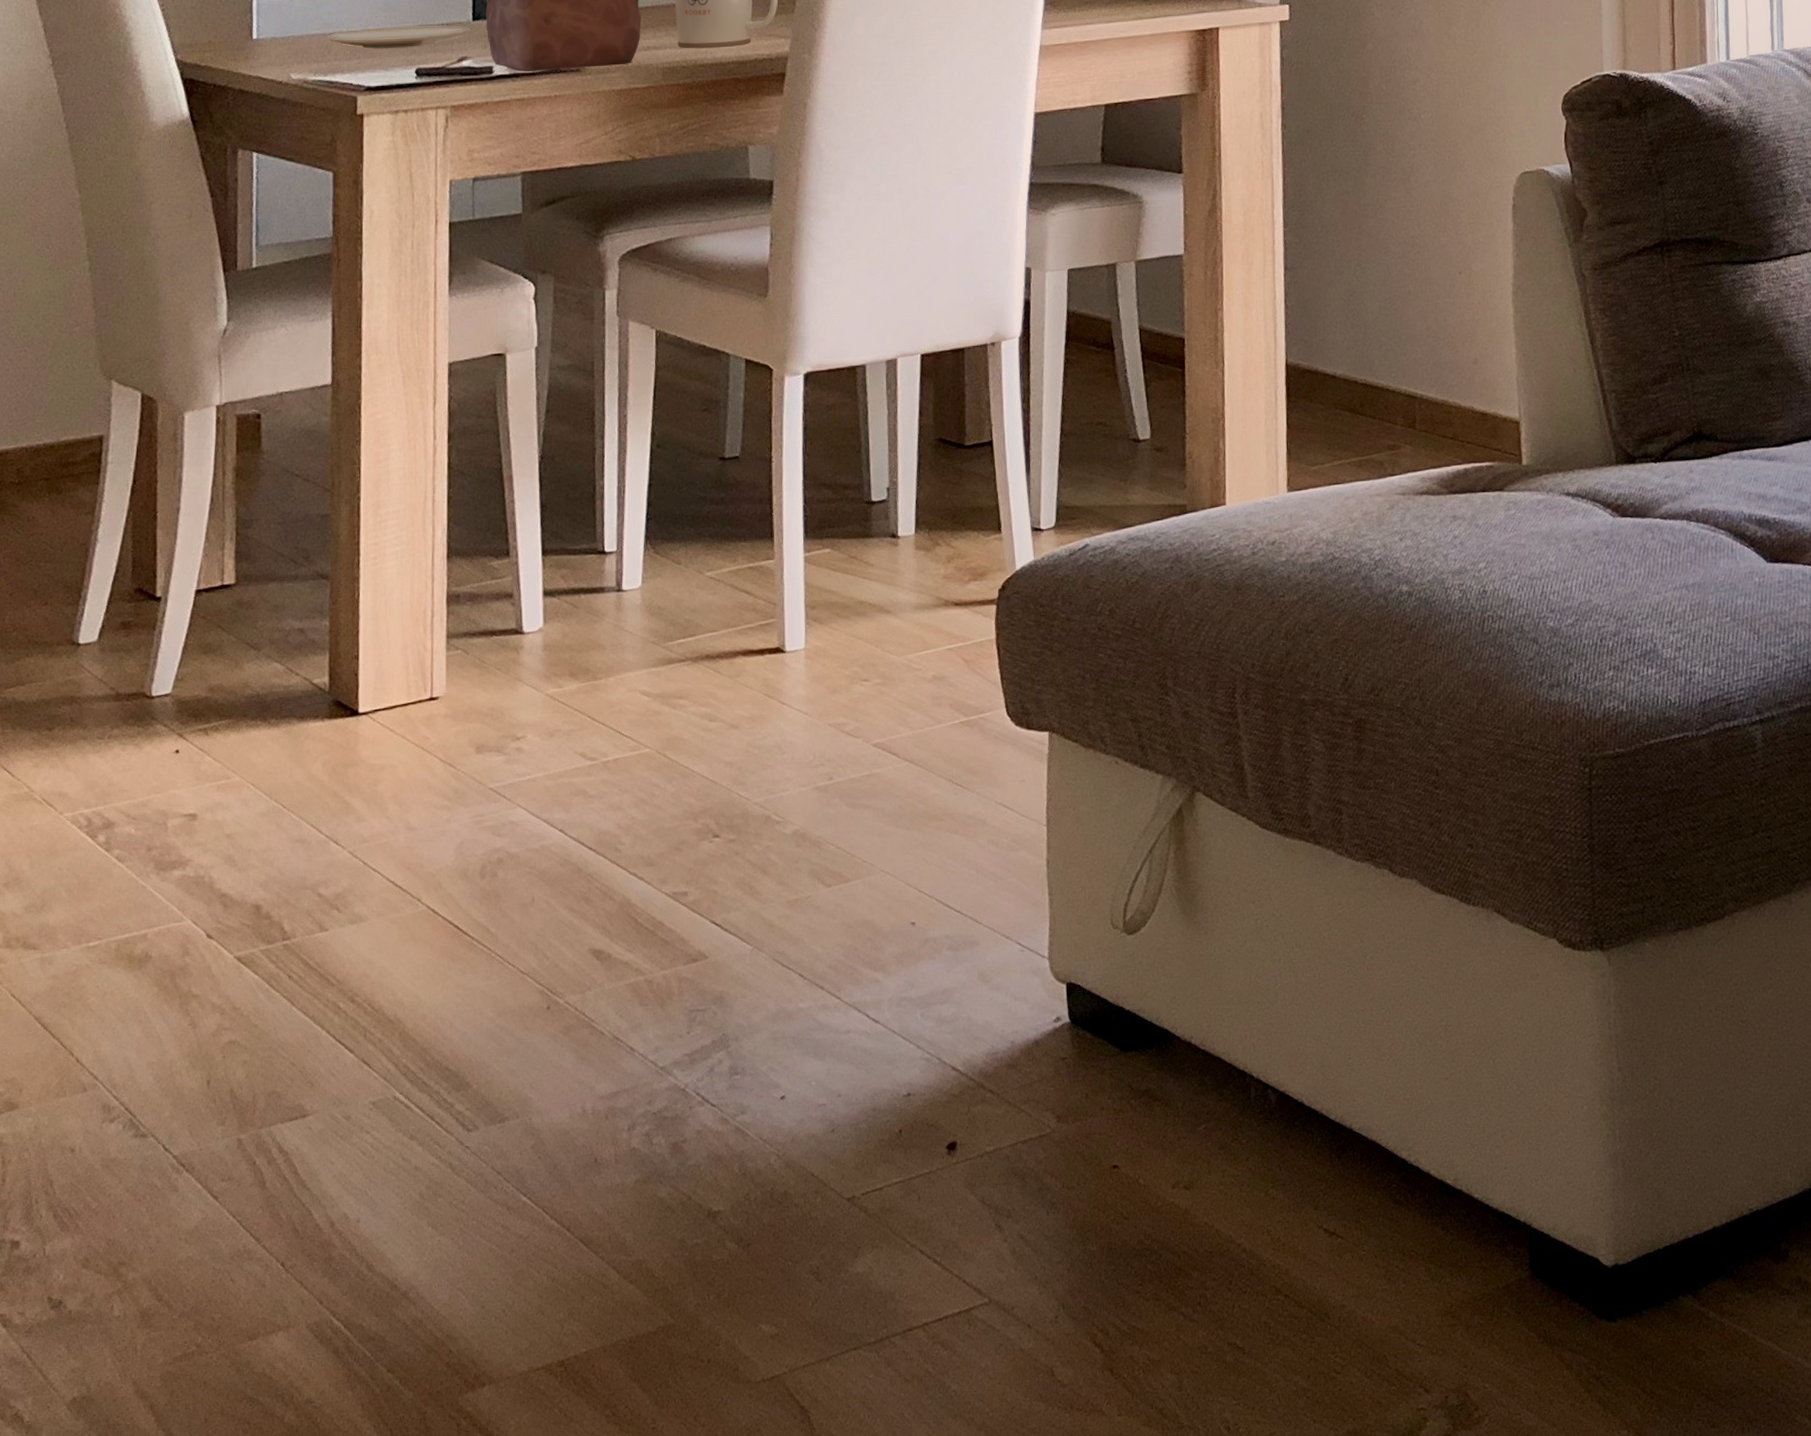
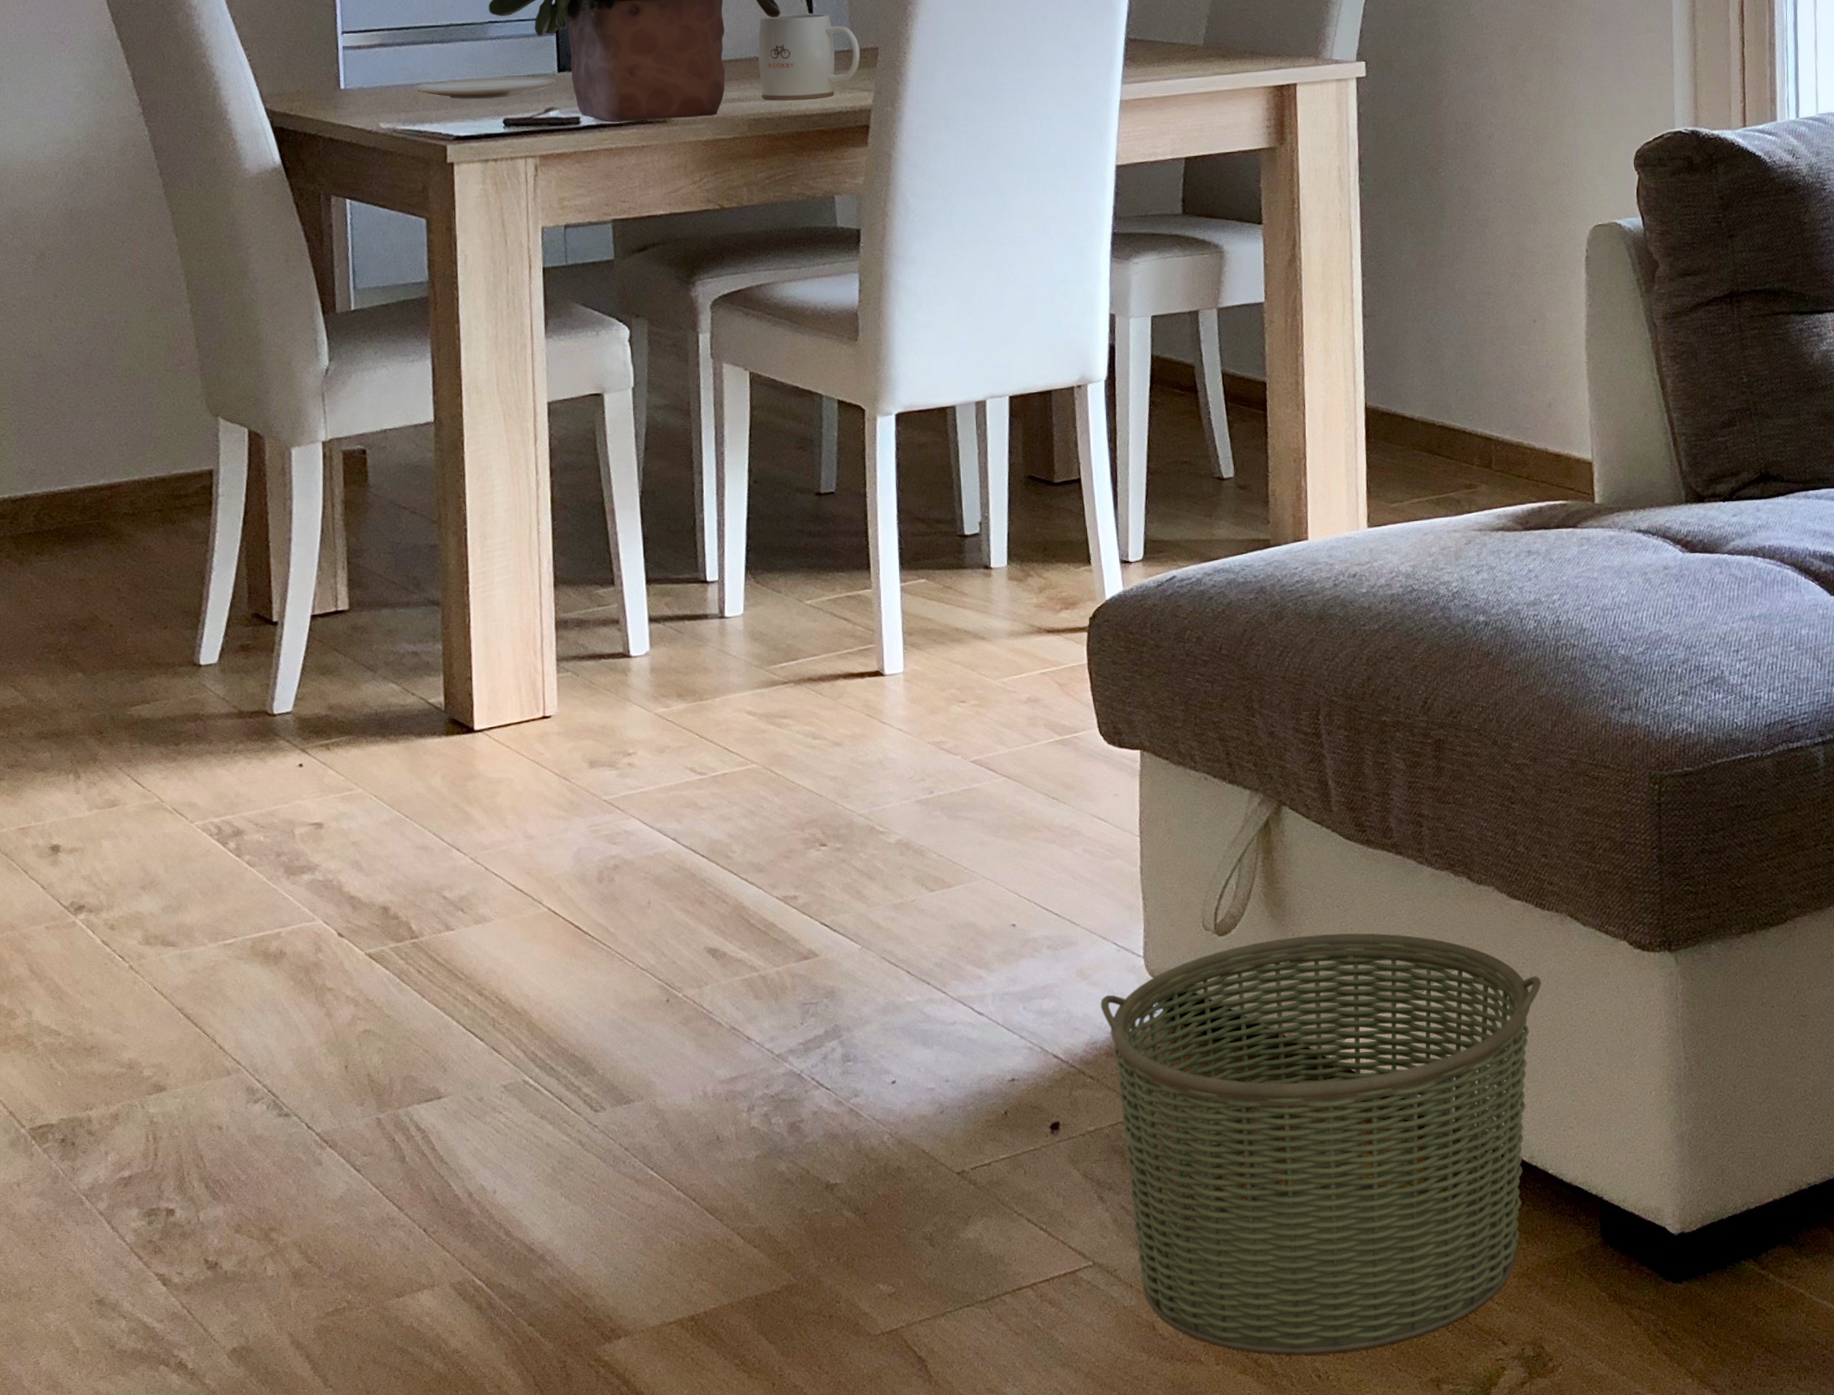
basket: none [1002,931,1466,1404] -> present [1101,933,1541,1355]

